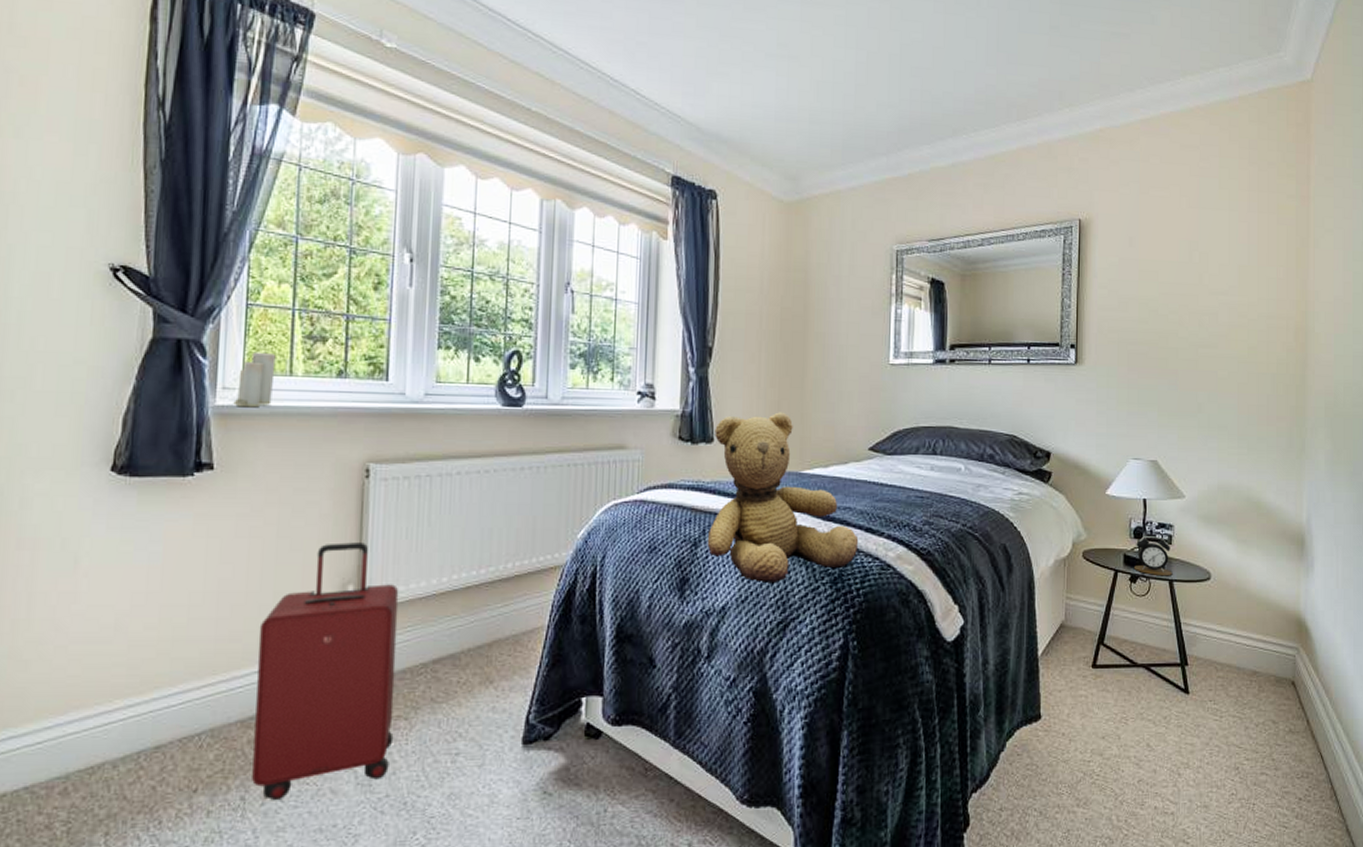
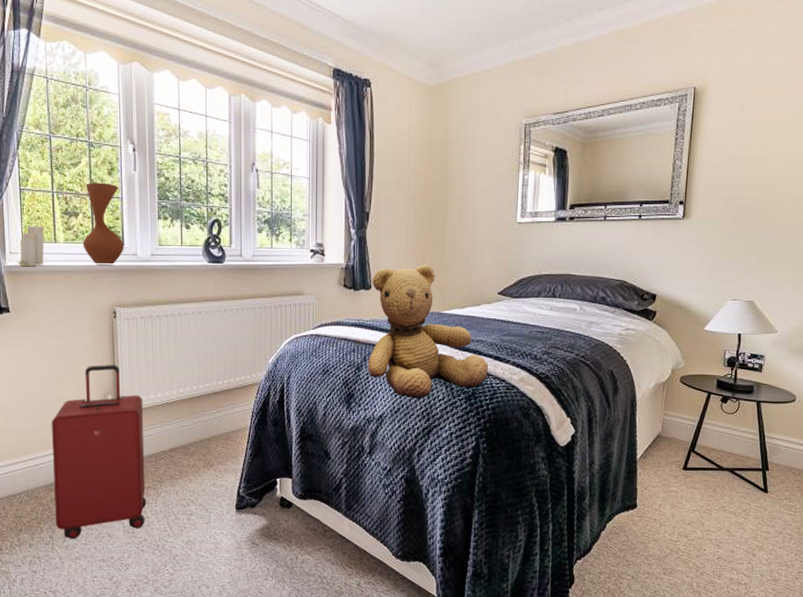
decorative vase: none [329,299,388,406] -> present [82,182,124,265]
alarm clock: present [1133,536,1173,577] -> none [725,365,761,398]

